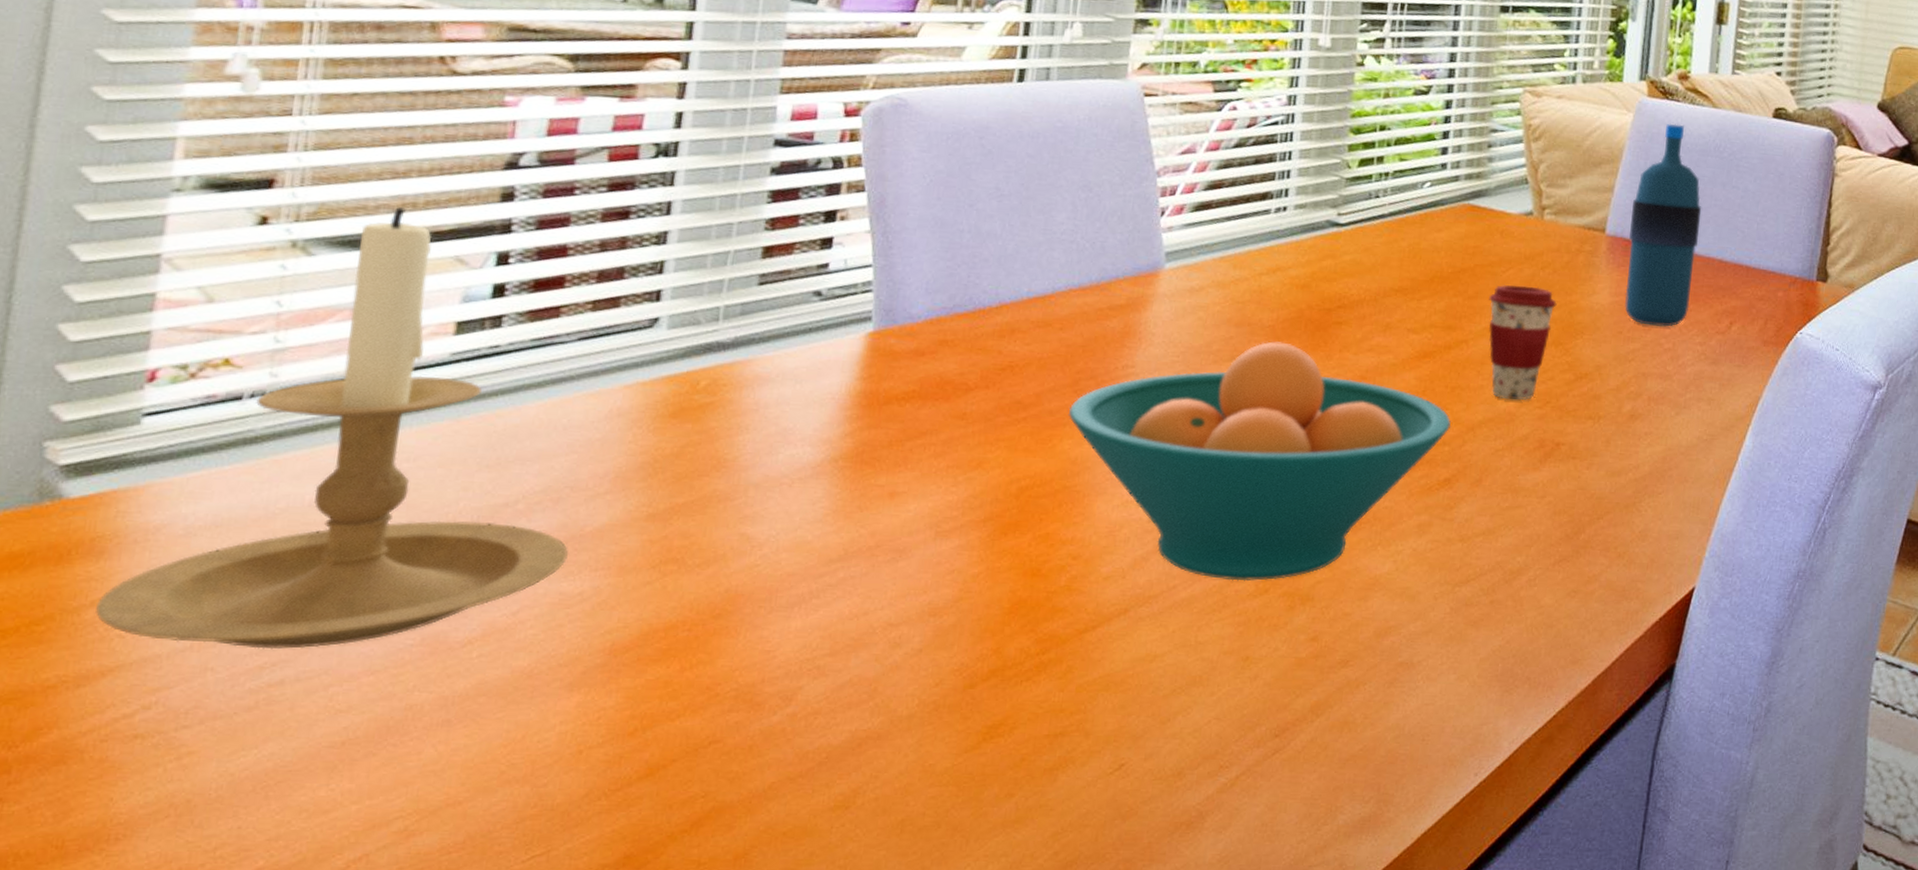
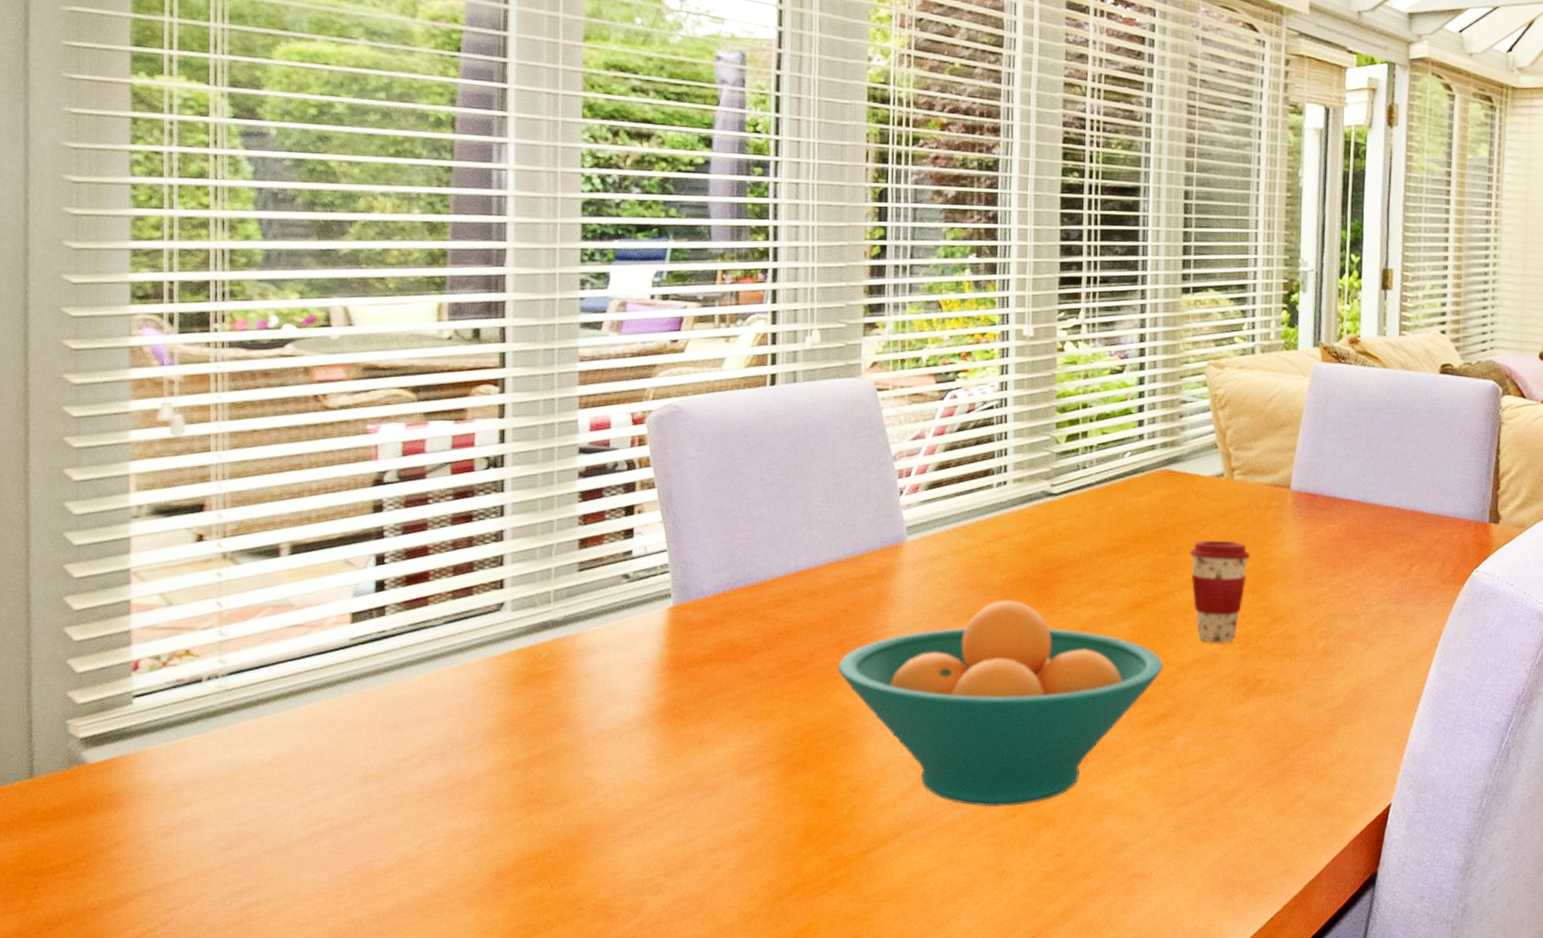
candle holder: present [96,207,568,650] -> none [120,521,455,878]
water bottle: present [1625,123,1702,327] -> none [1312,385,1378,571]

